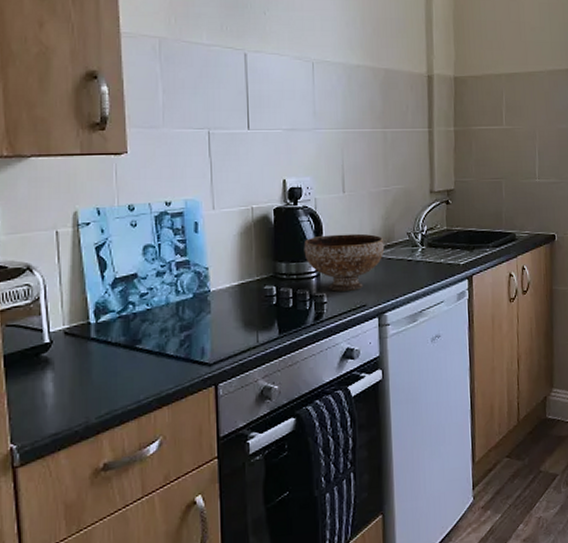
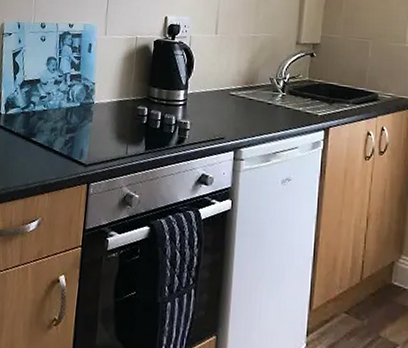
bowl: present [303,233,385,291] -> none [175,69,248,123]

